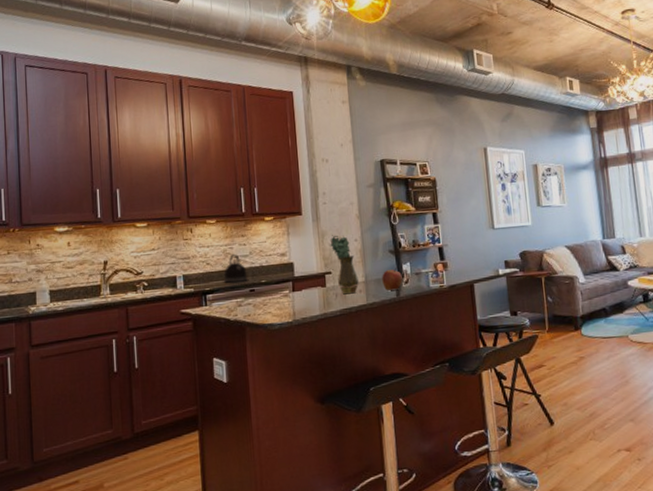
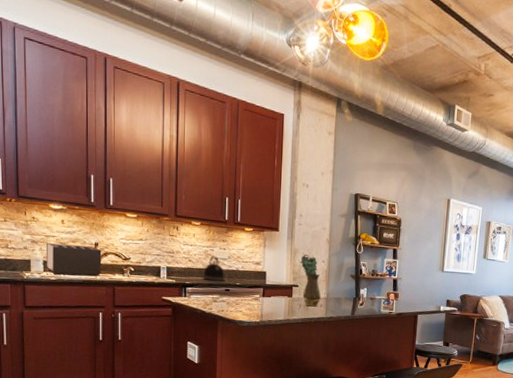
toaster: none [52,266,113,304] -> present [46,243,102,276]
fruit: present [382,267,403,291] -> none [341,290,359,310]

